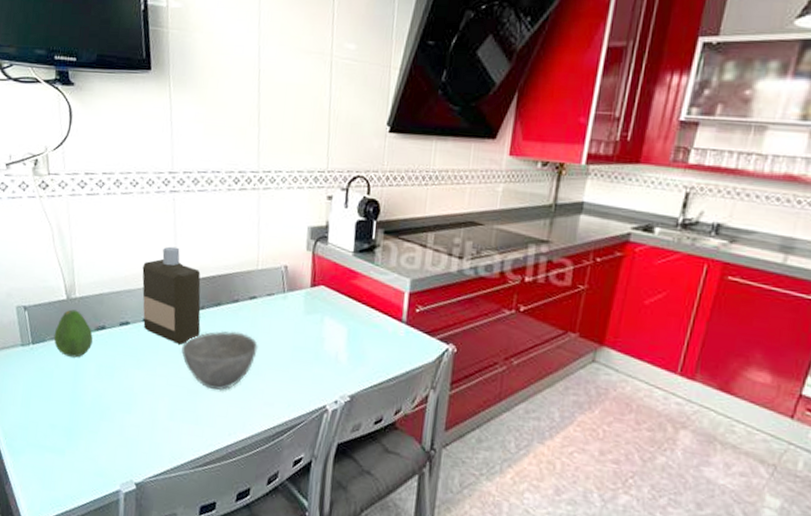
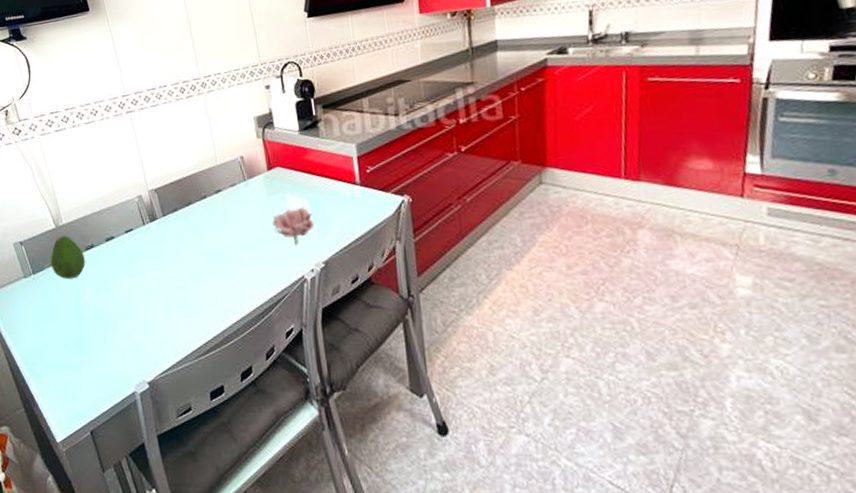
bottle: present [142,246,201,345] -> none [116,160,178,247]
bowl: present [181,331,258,391] -> none [164,225,233,283]
flower: none [304,332,349,373] -> present [272,207,314,245]

